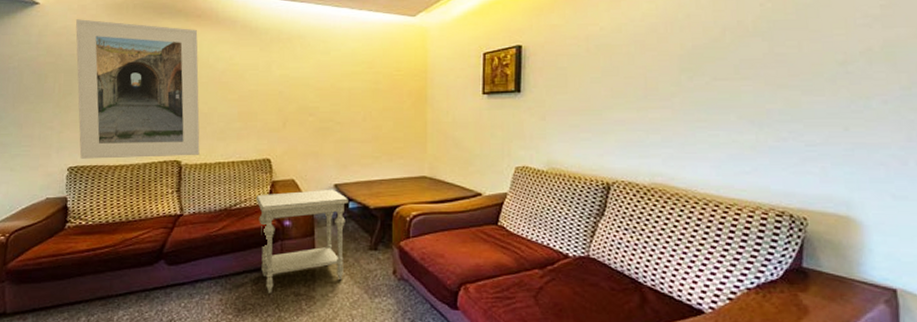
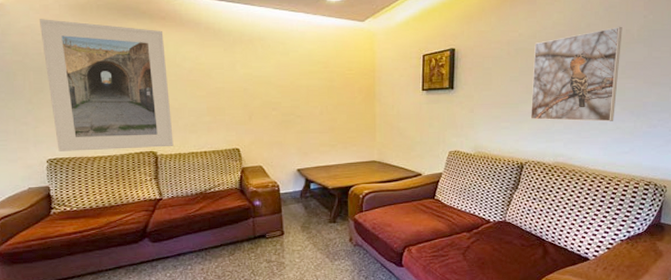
side table: present [255,189,348,293] -> none [228,173,310,262]
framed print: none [617,16,733,133] -> present [530,26,623,122]

